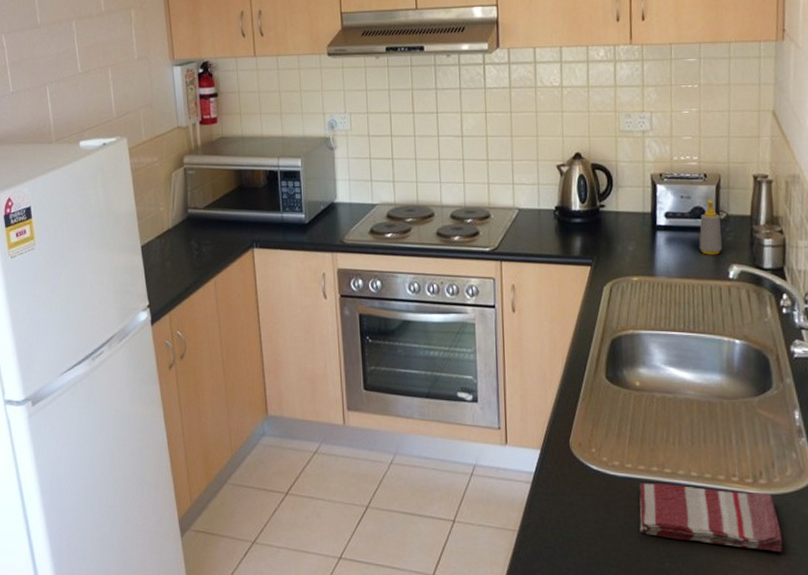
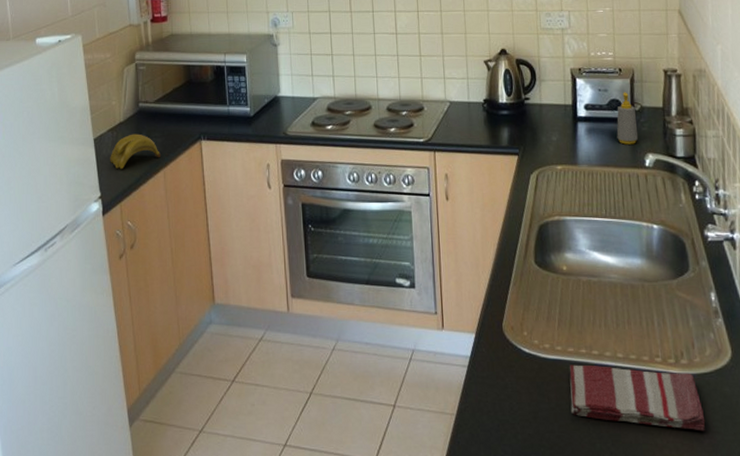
banana: none [158,241,212,278] -> present [110,133,162,170]

